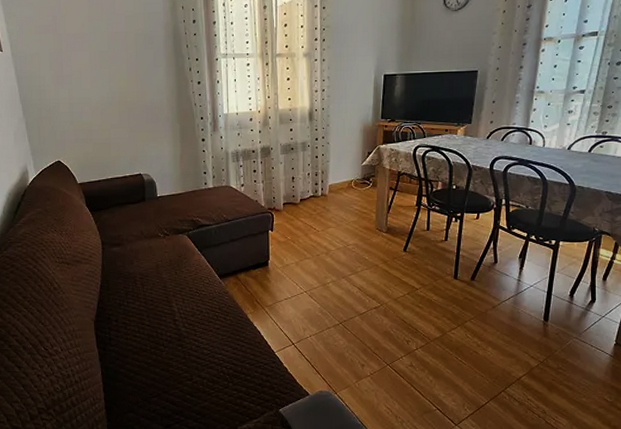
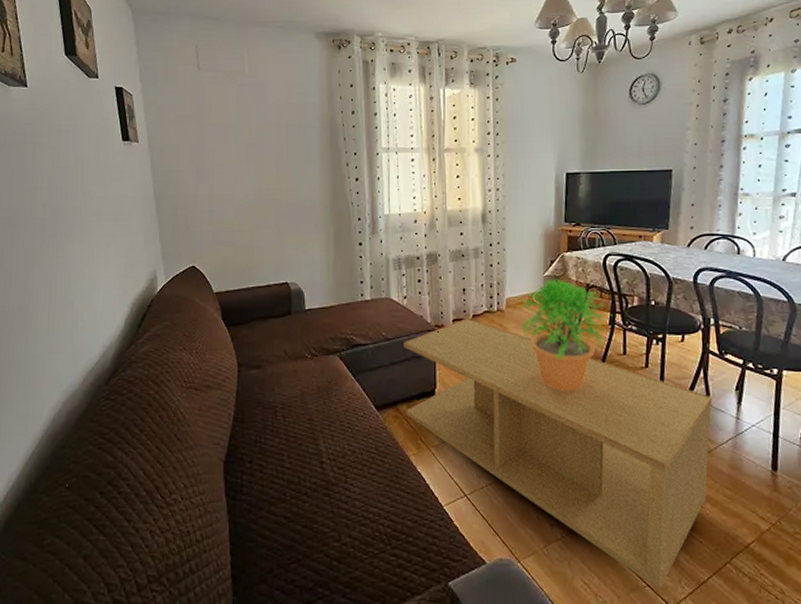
coffee table: none [242,202,499,412] -> present [404,319,713,589]
potted plant: none [341,167,419,261] -> present [520,278,612,391]

